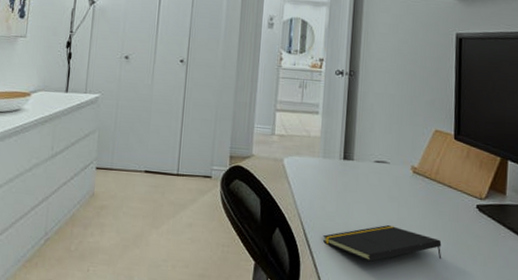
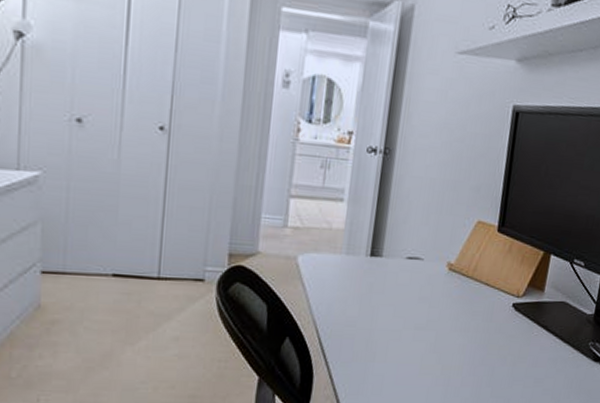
notepad: present [322,225,442,262] -> none [341,329,472,369]

